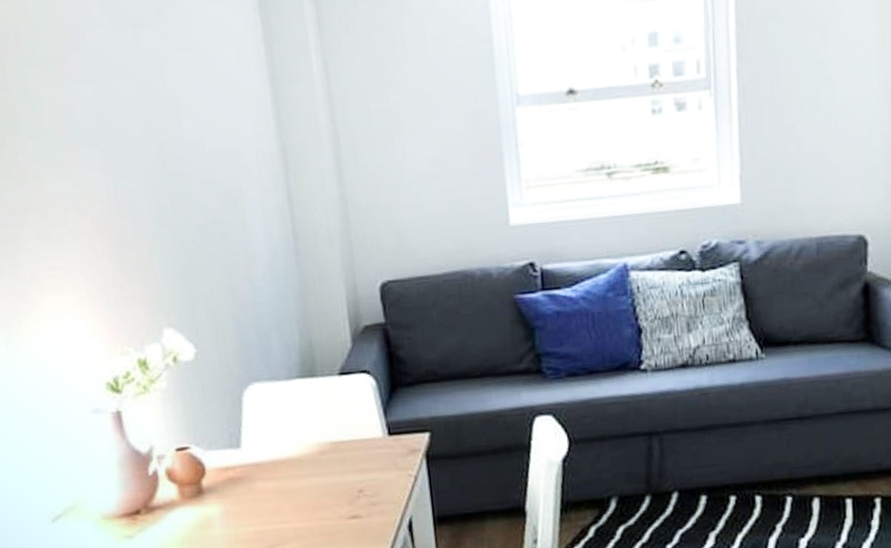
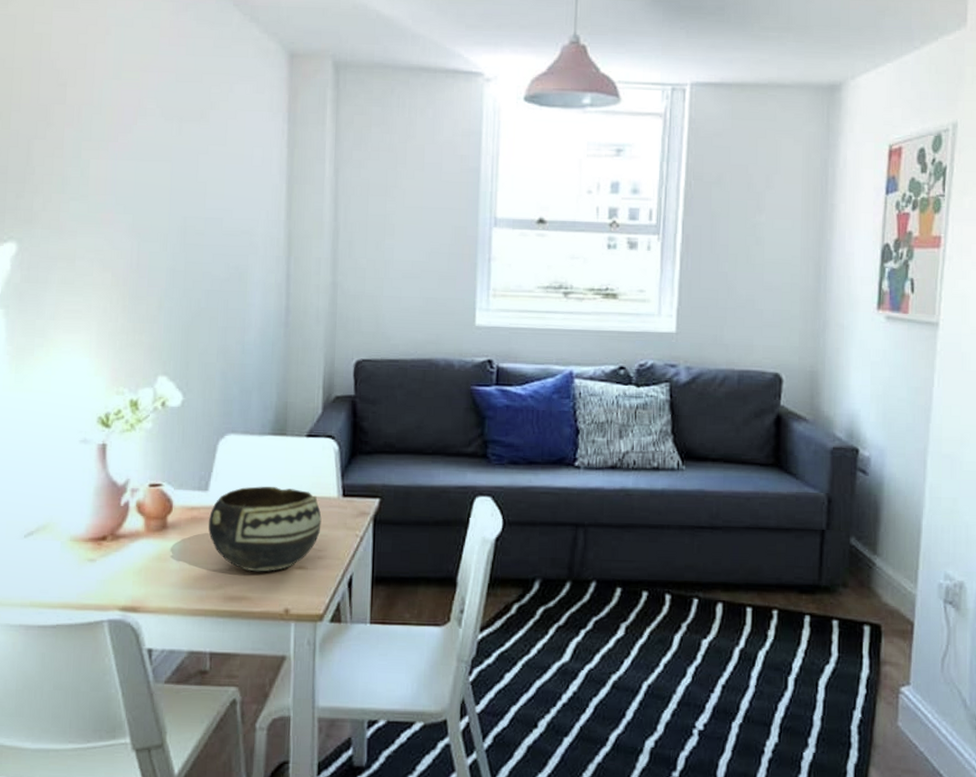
ceramic bowl: none [246,434,370,528] -> present [208,486,322,572]

